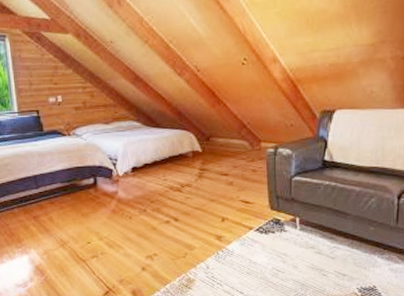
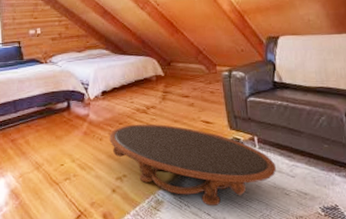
coffee table: none [139,202,317,286] -> present [109,124,277,207]

